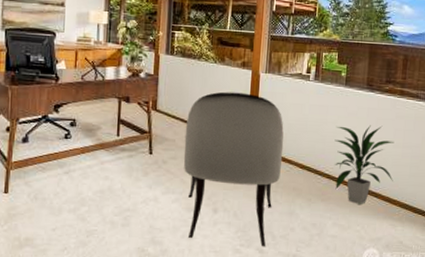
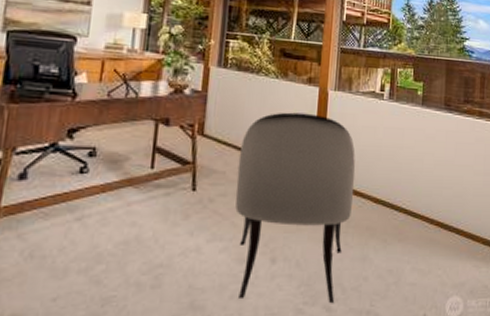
indoor plant: present [334,125,394,204] -> none [411,150,475,243]

